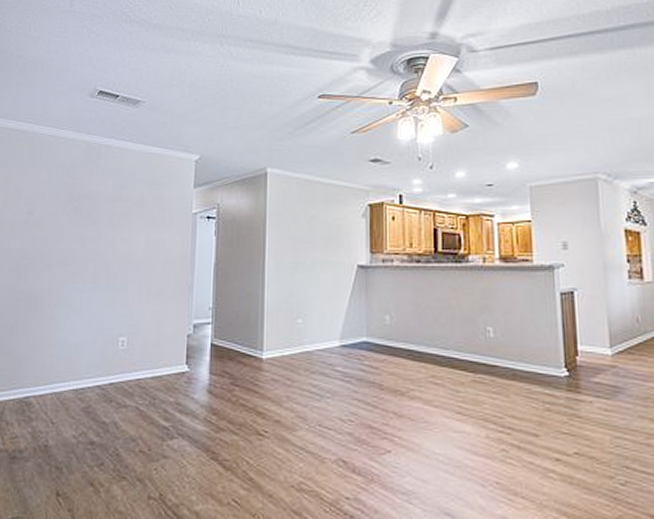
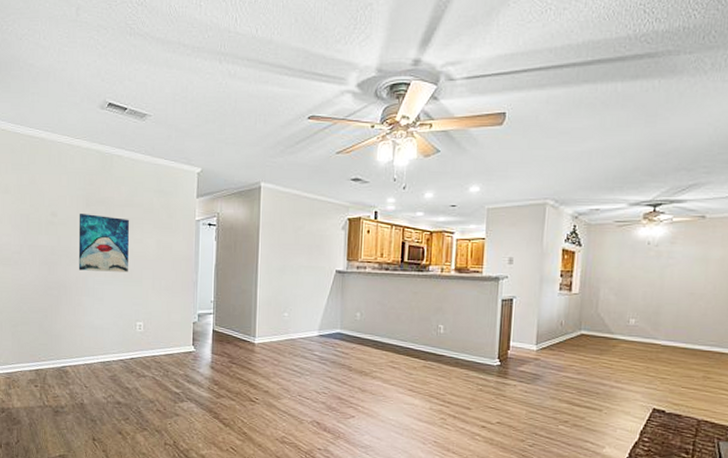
wall art: none [53,211,115,277] -> present [78,214,129,272]

